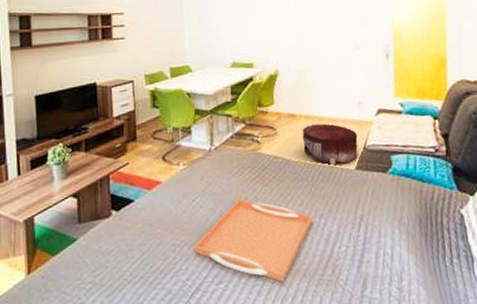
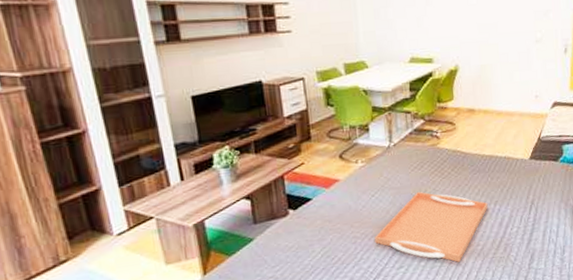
pouf: present [302,123,358,166] -> none [480,117,533,157]

